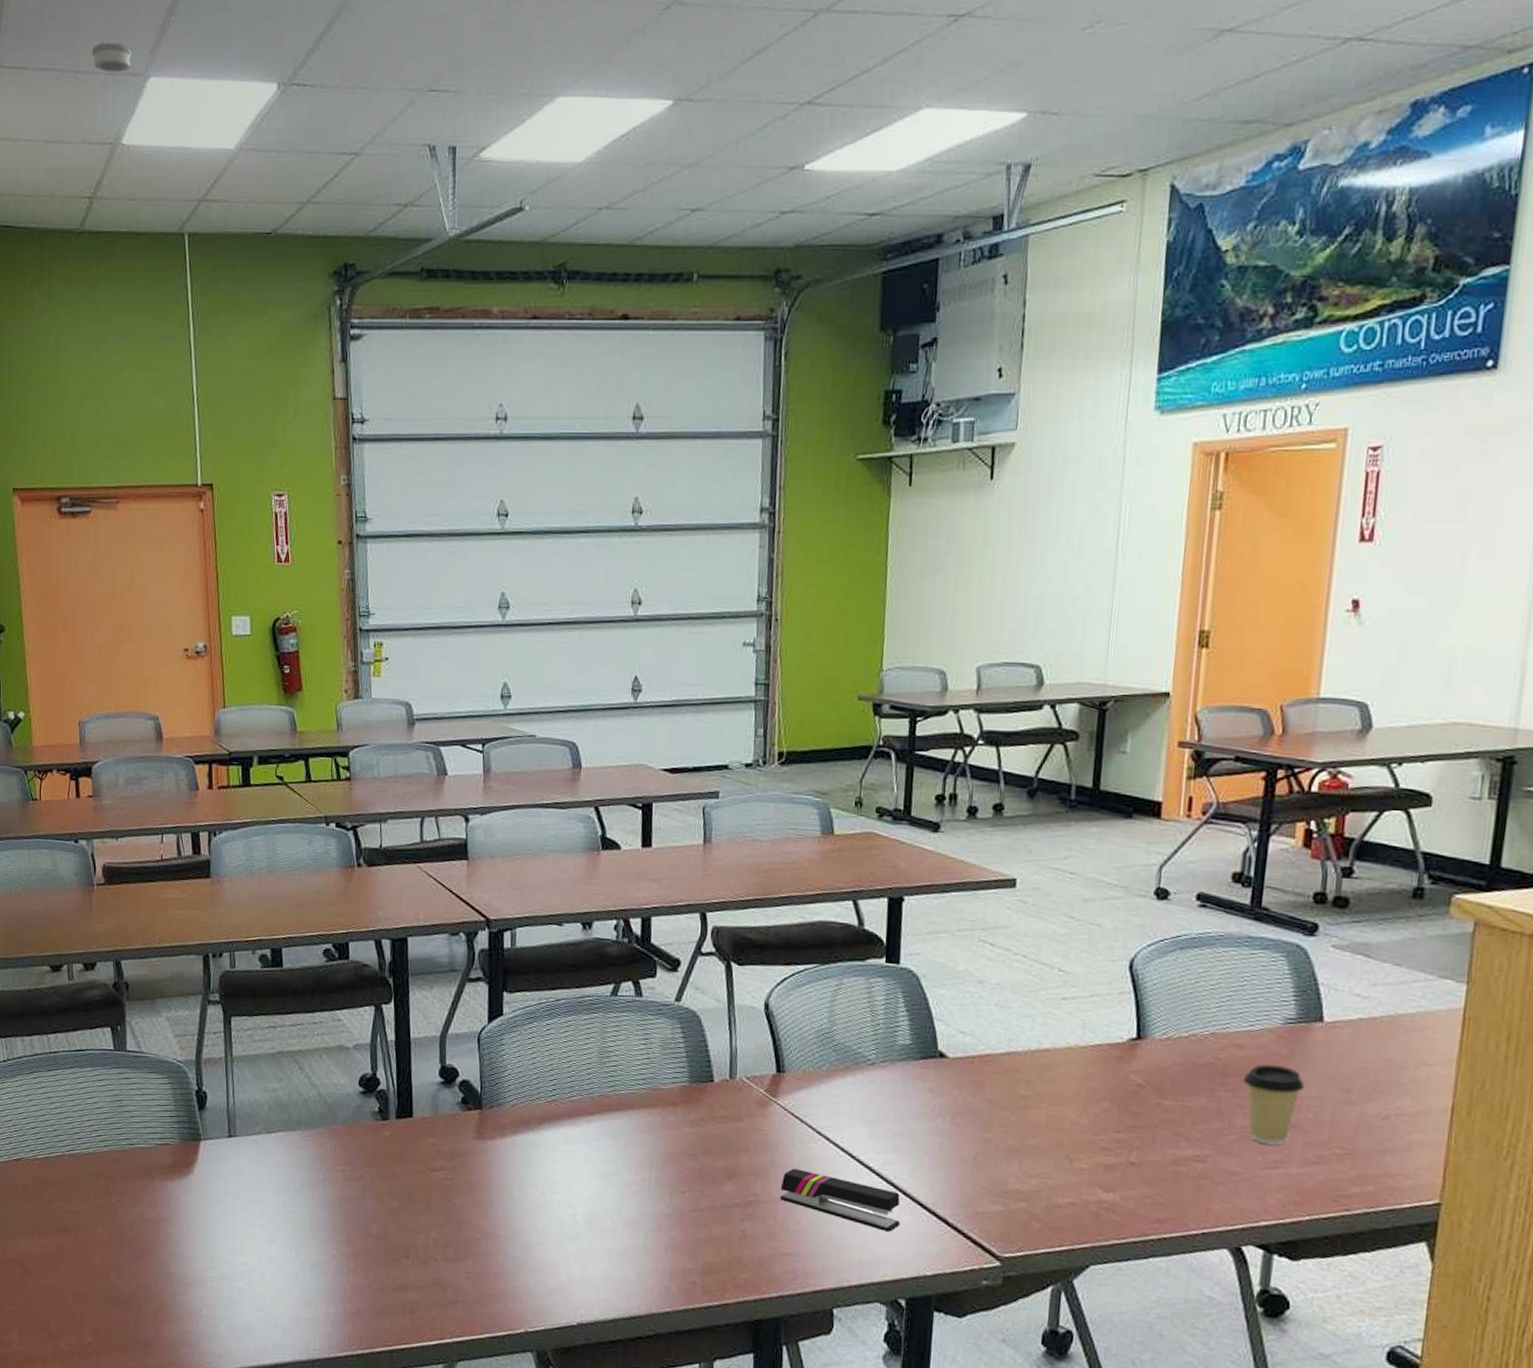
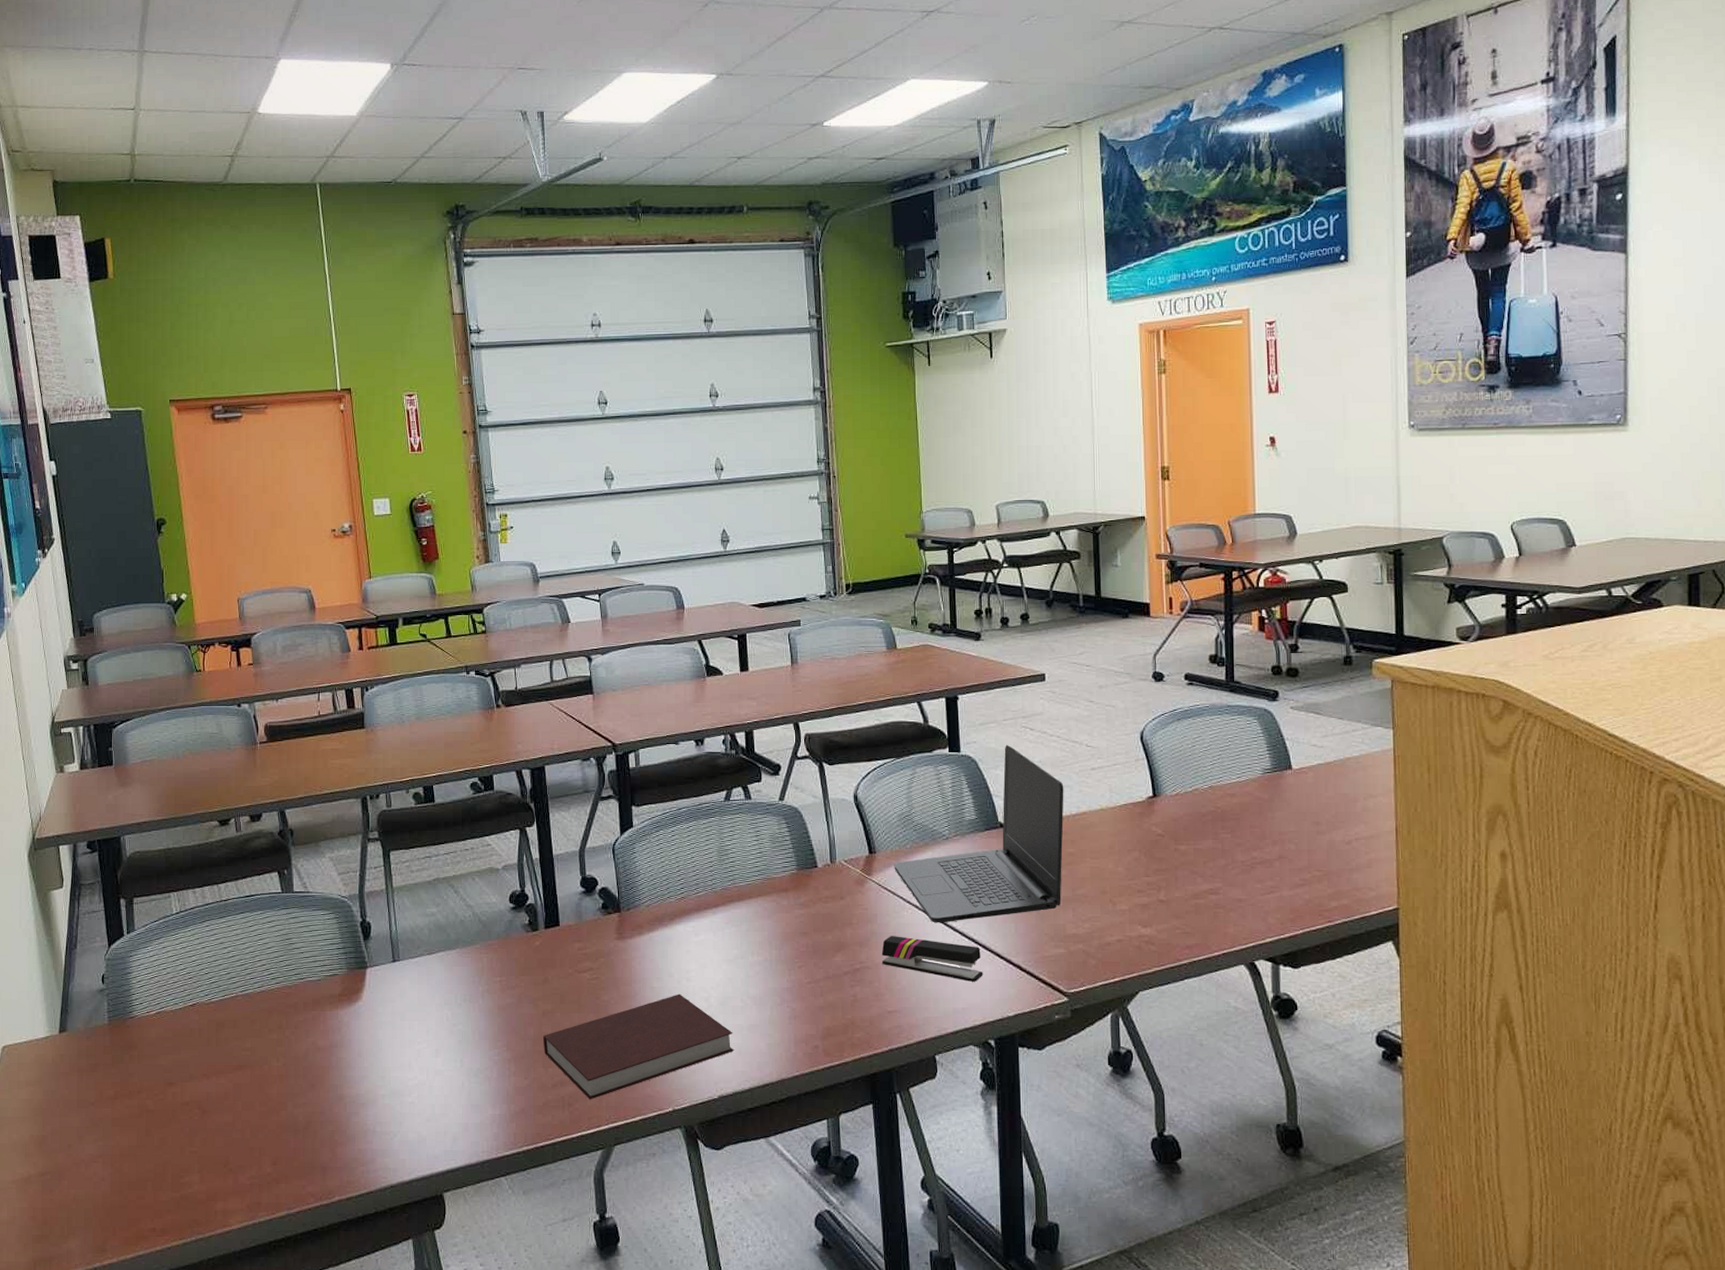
smoke detector: present [91,42,132,72] -> none [228,32,264,56]
notebook: none [386,1206,600,1310] -> present [543,994,734,1100]
laptop: none [805,960,1025,1161] -> present [894,745,1064,923]
coffee cup: present [1242,1064,1305,1146] -> none [1238,808,1285,874]

